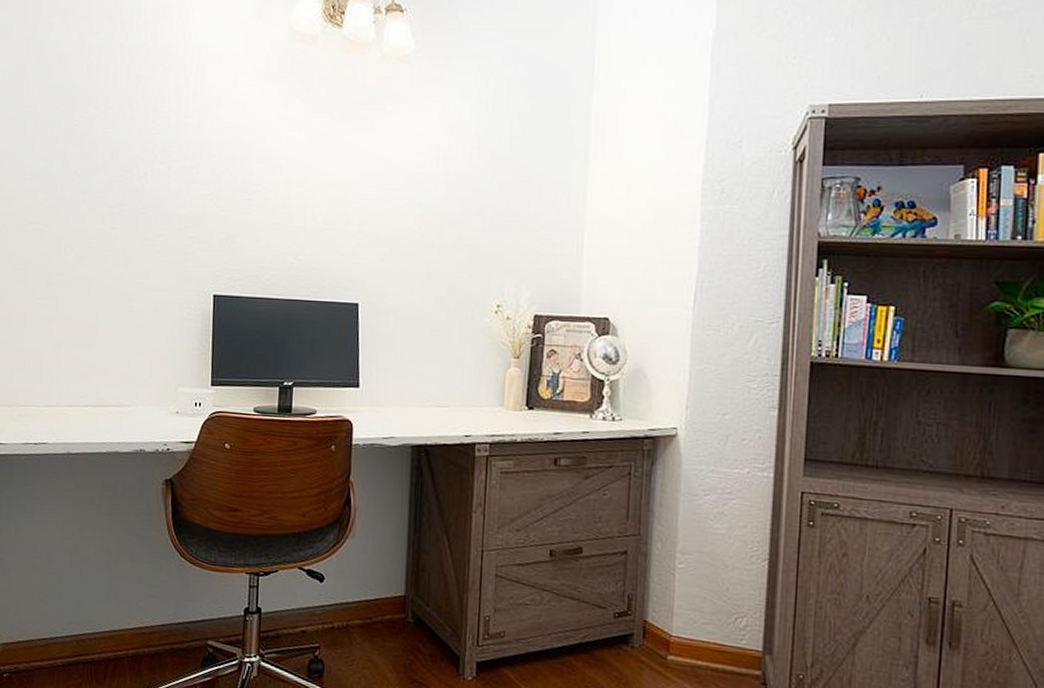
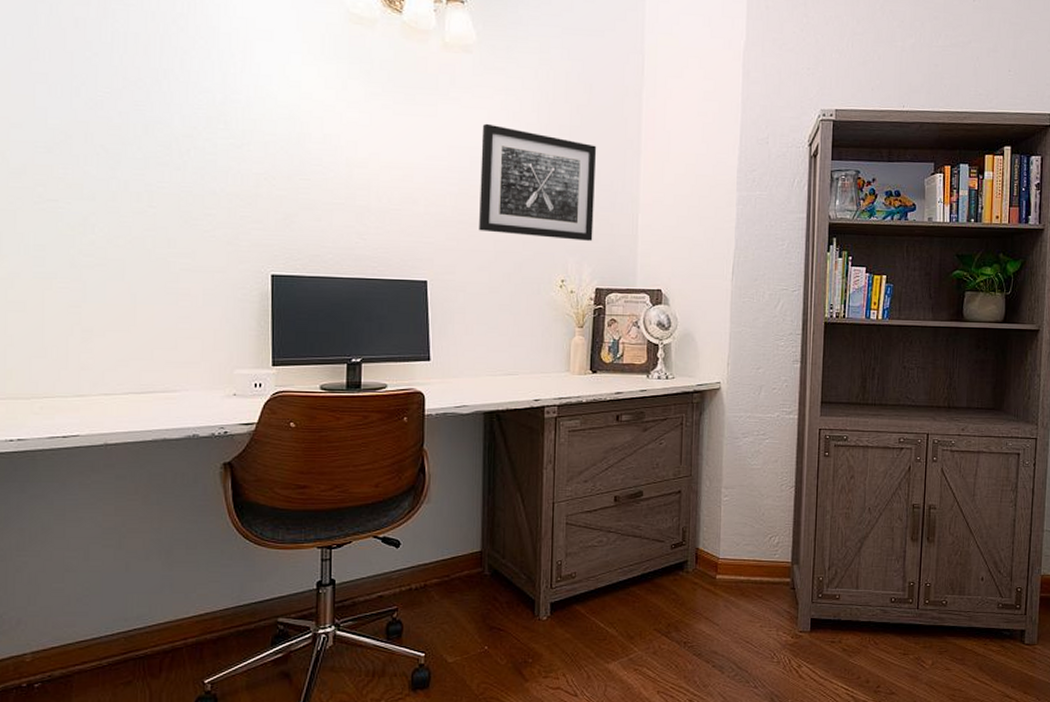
wall art: none [412,137,540,262] -> present [479,123,597,241]

